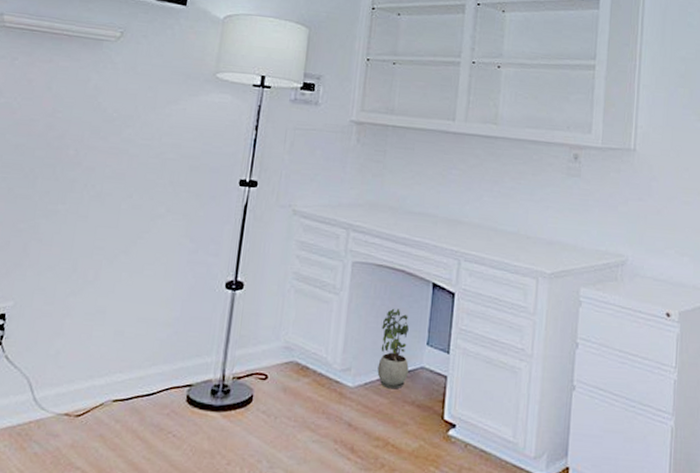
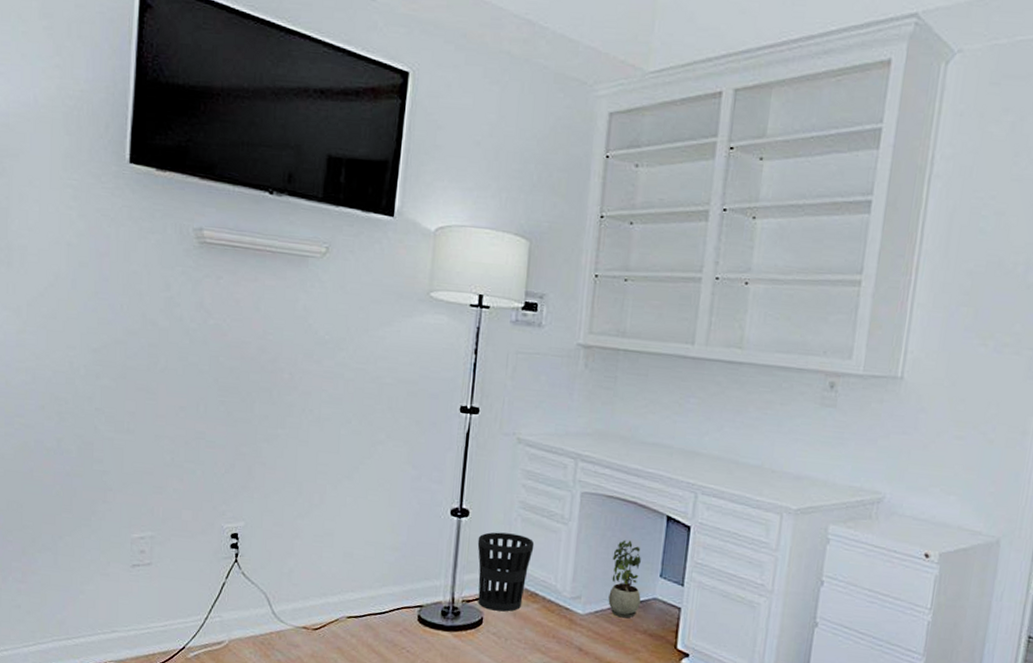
wastebasket: none [248,304,307,388] -> present [477,532,535,612]

